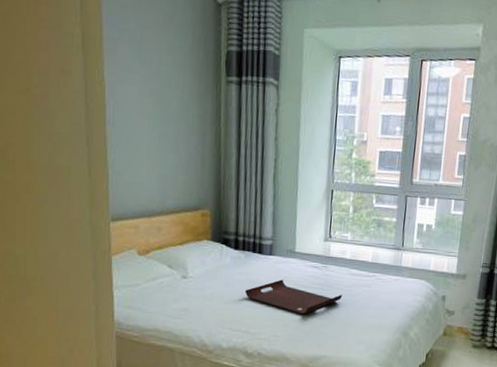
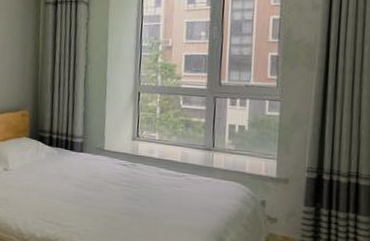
serving tray: present [245,279,342,315] -> none [58,175,151,211]

